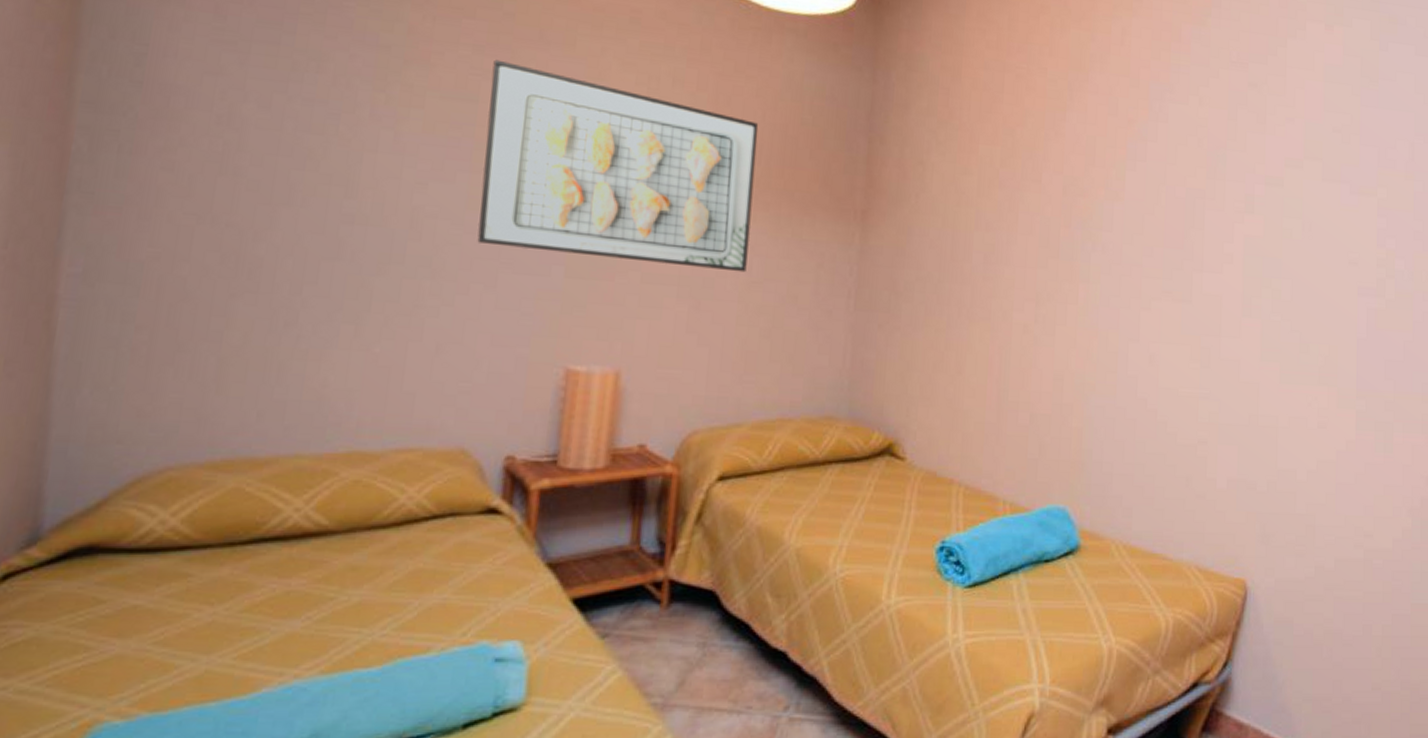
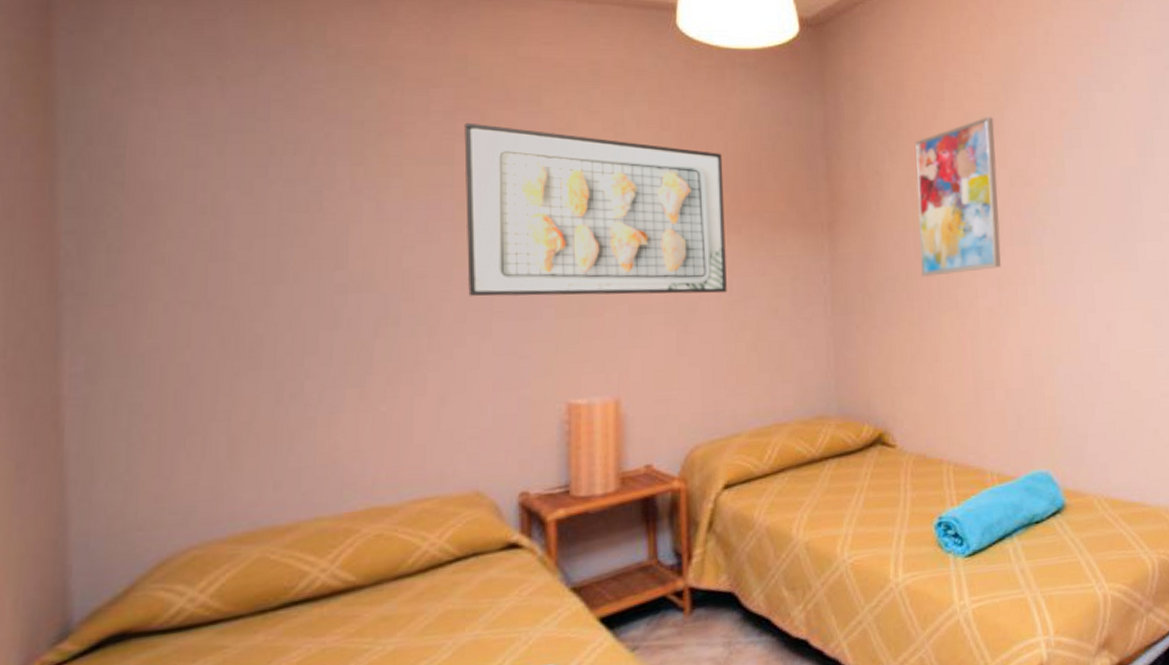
wall art: none [955,115,1054,282] -> present [915,116,1001,277]

